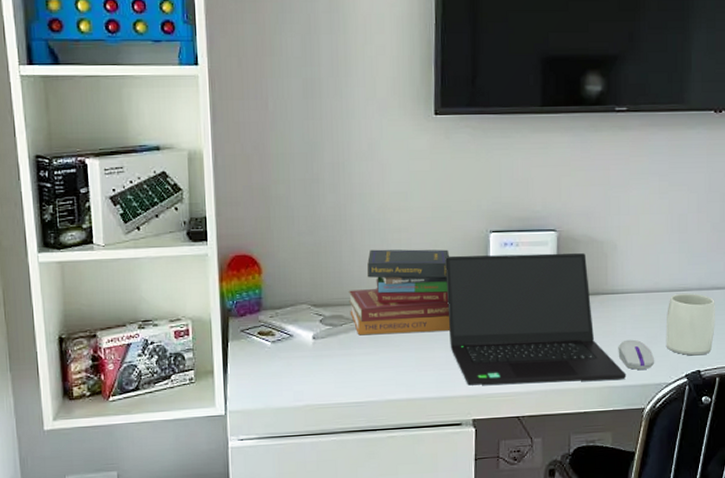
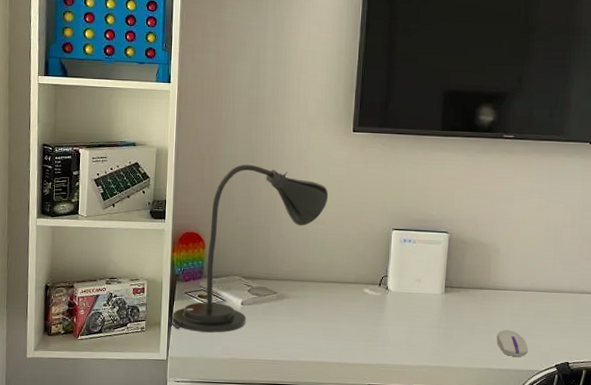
desk lamp: none [222,164,410,377] -> present [168,164,329,333]
books: present [349,249,451,336] -> none [273,236,358,308]
laptop: present [445,253,627,386] -> none [353,246,503,363]
mug: present [666,293,715,356] -> none [539,294,584,350]

